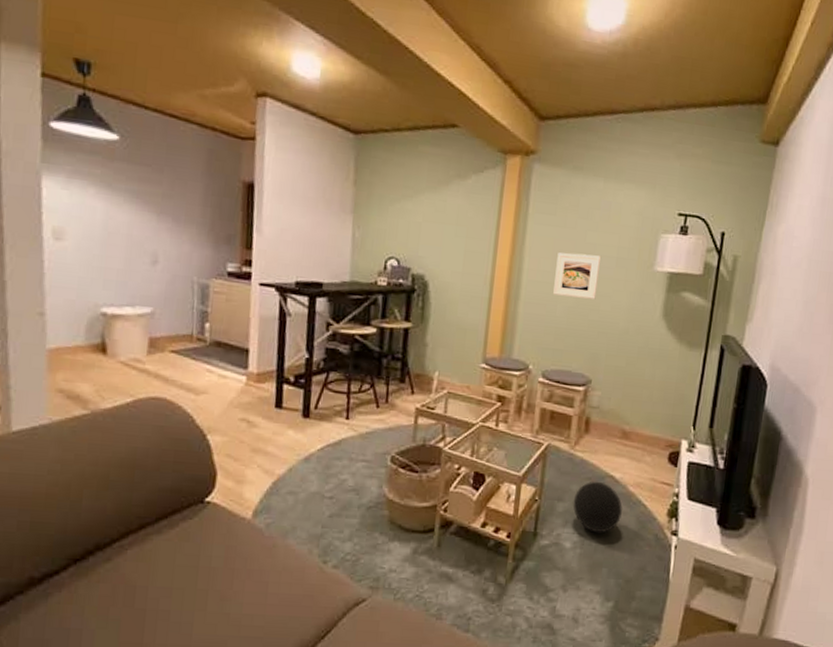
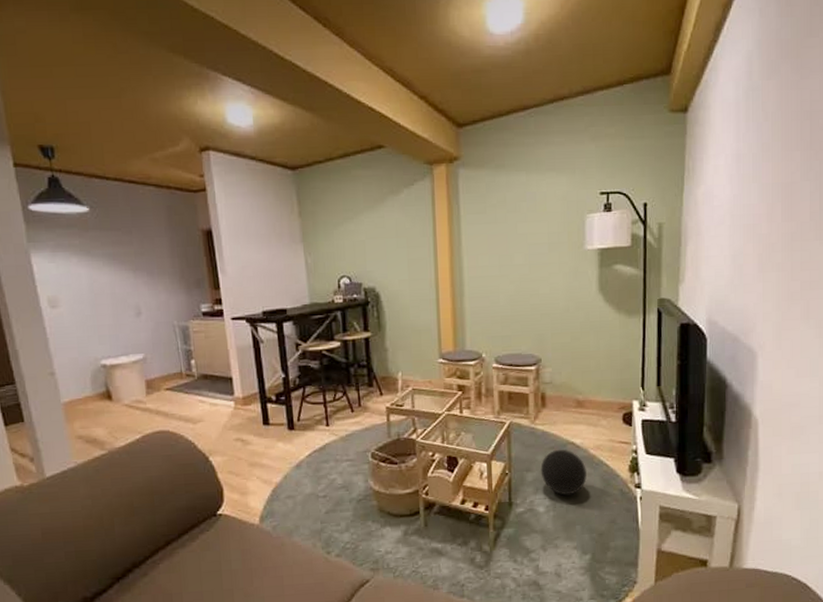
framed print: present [553,252,601,299] -> none [493,244,534,287]

